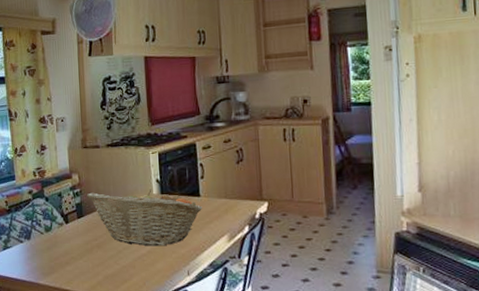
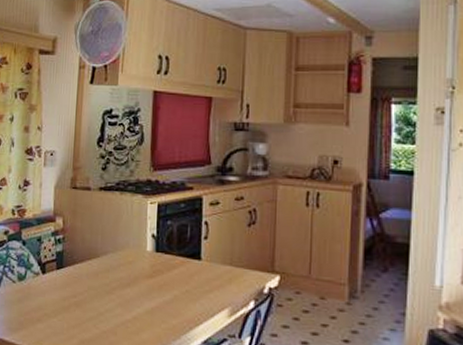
fruit basket: present [87,189,203,247] -> none [70,241,203,314]

